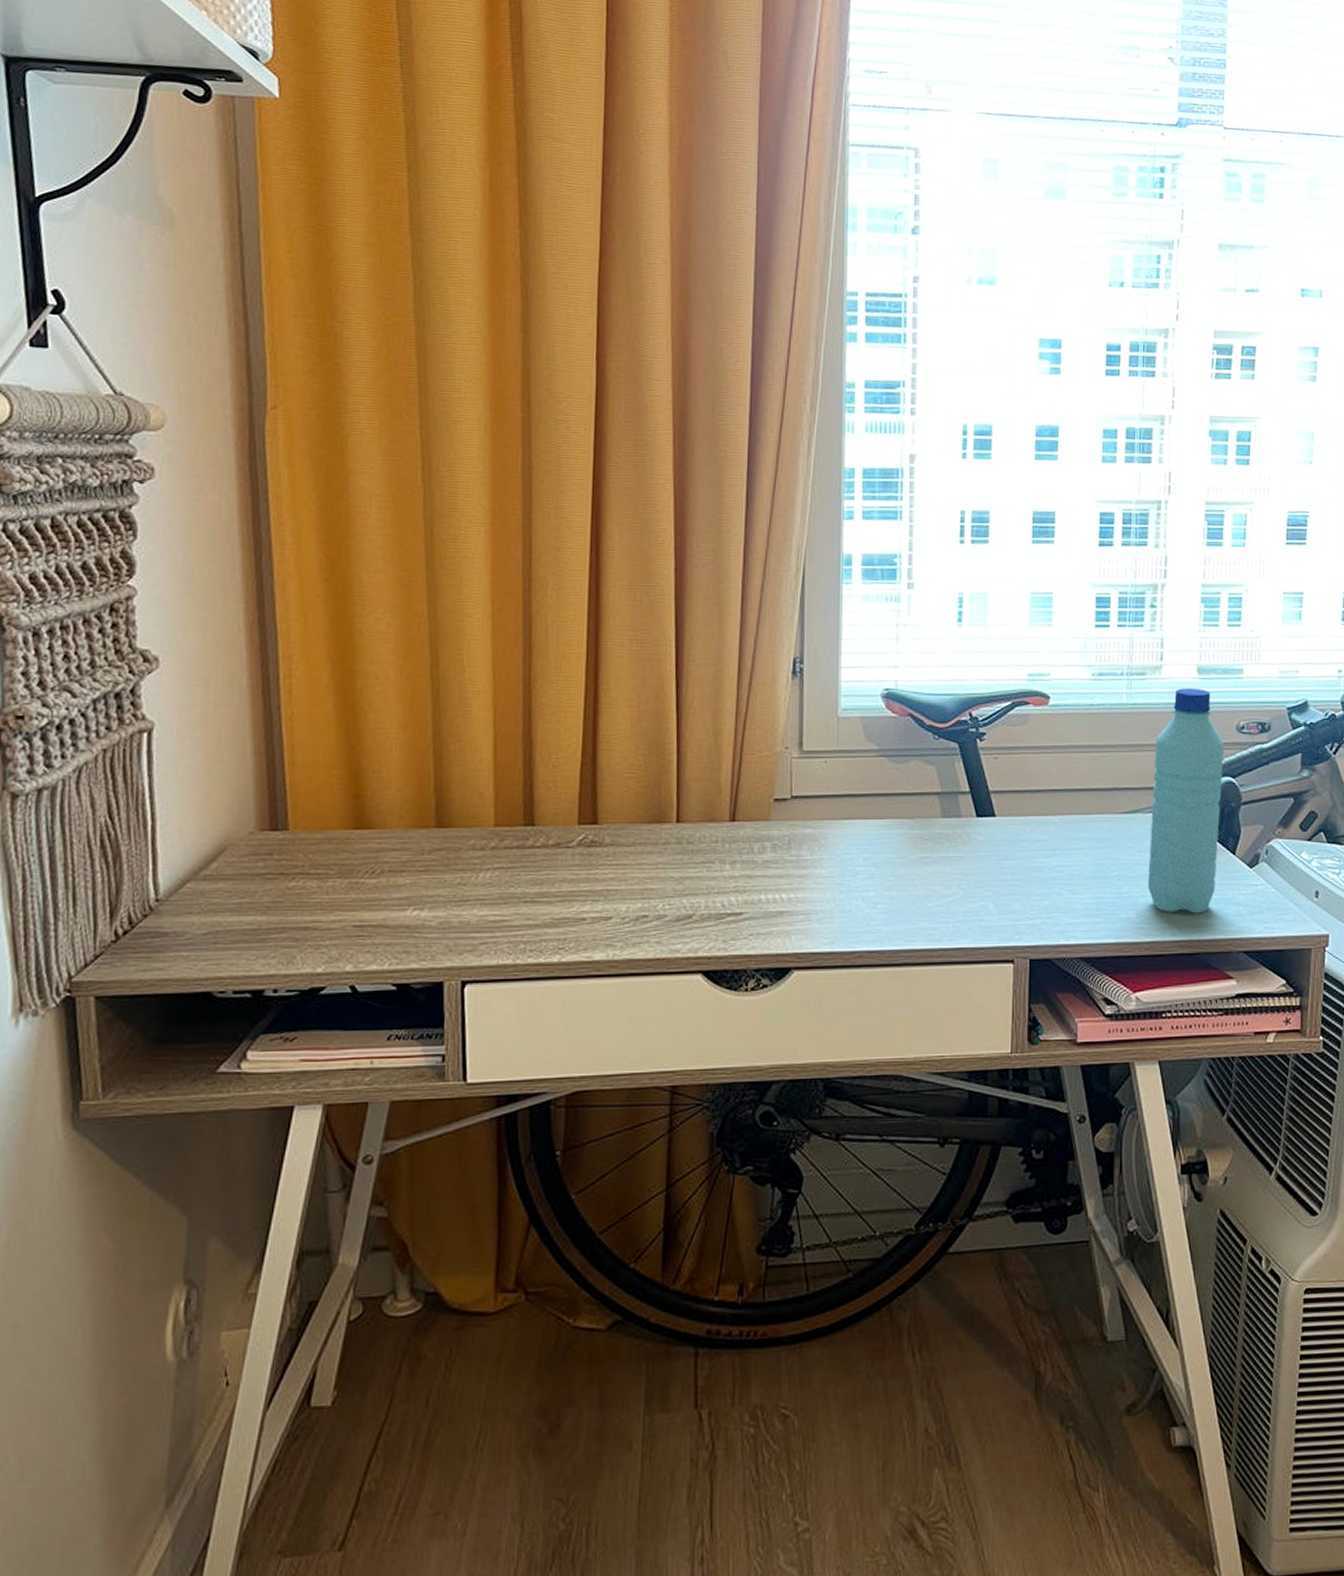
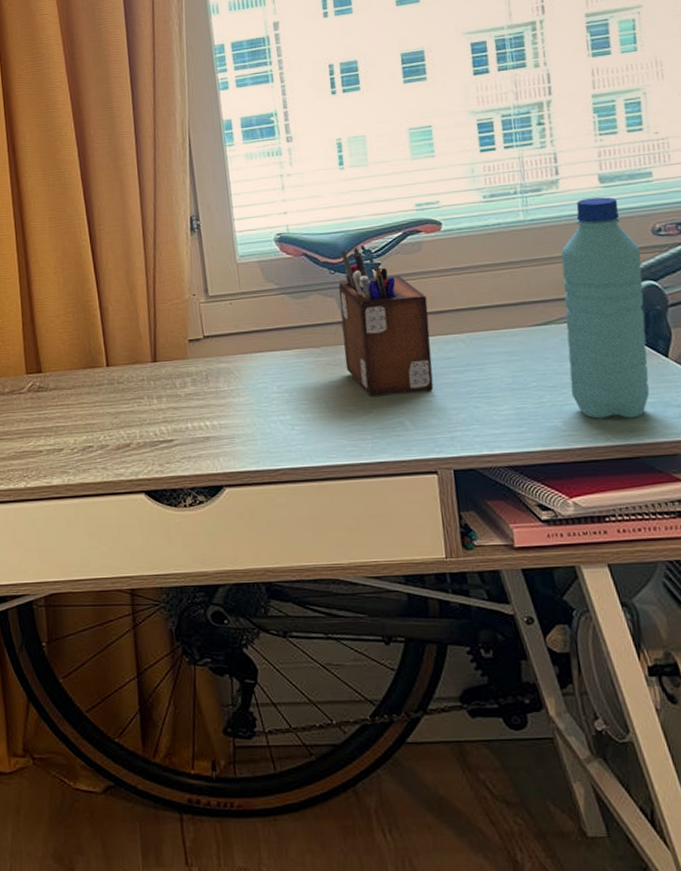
desk organizer: none [937,713,1026,875] -> present [338,247,434,395]

